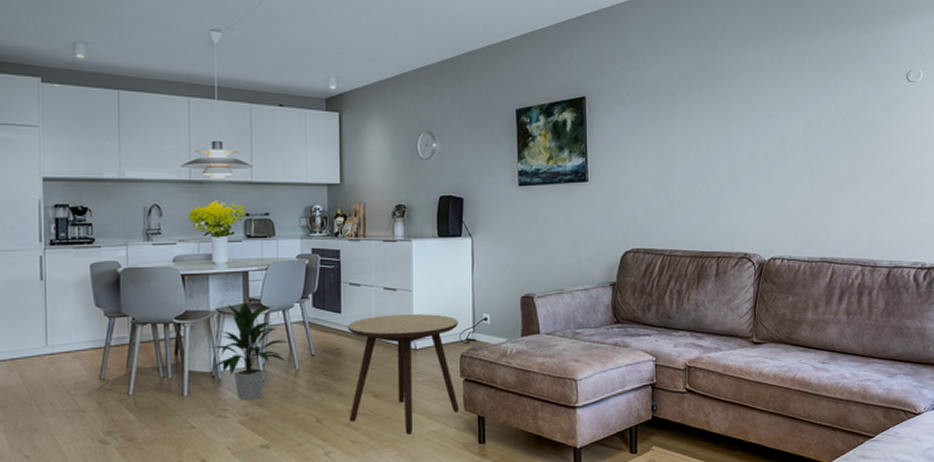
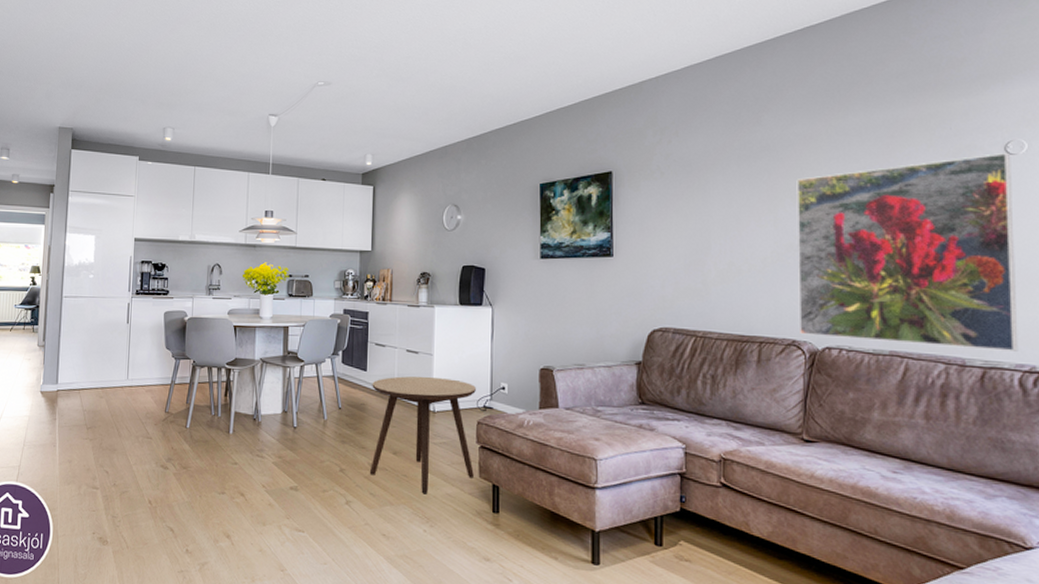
indoor plant: present [212,302,290,401] -> none [254,354,320,445]
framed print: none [747,81,914,252] -> present [796,153,1019,351]

